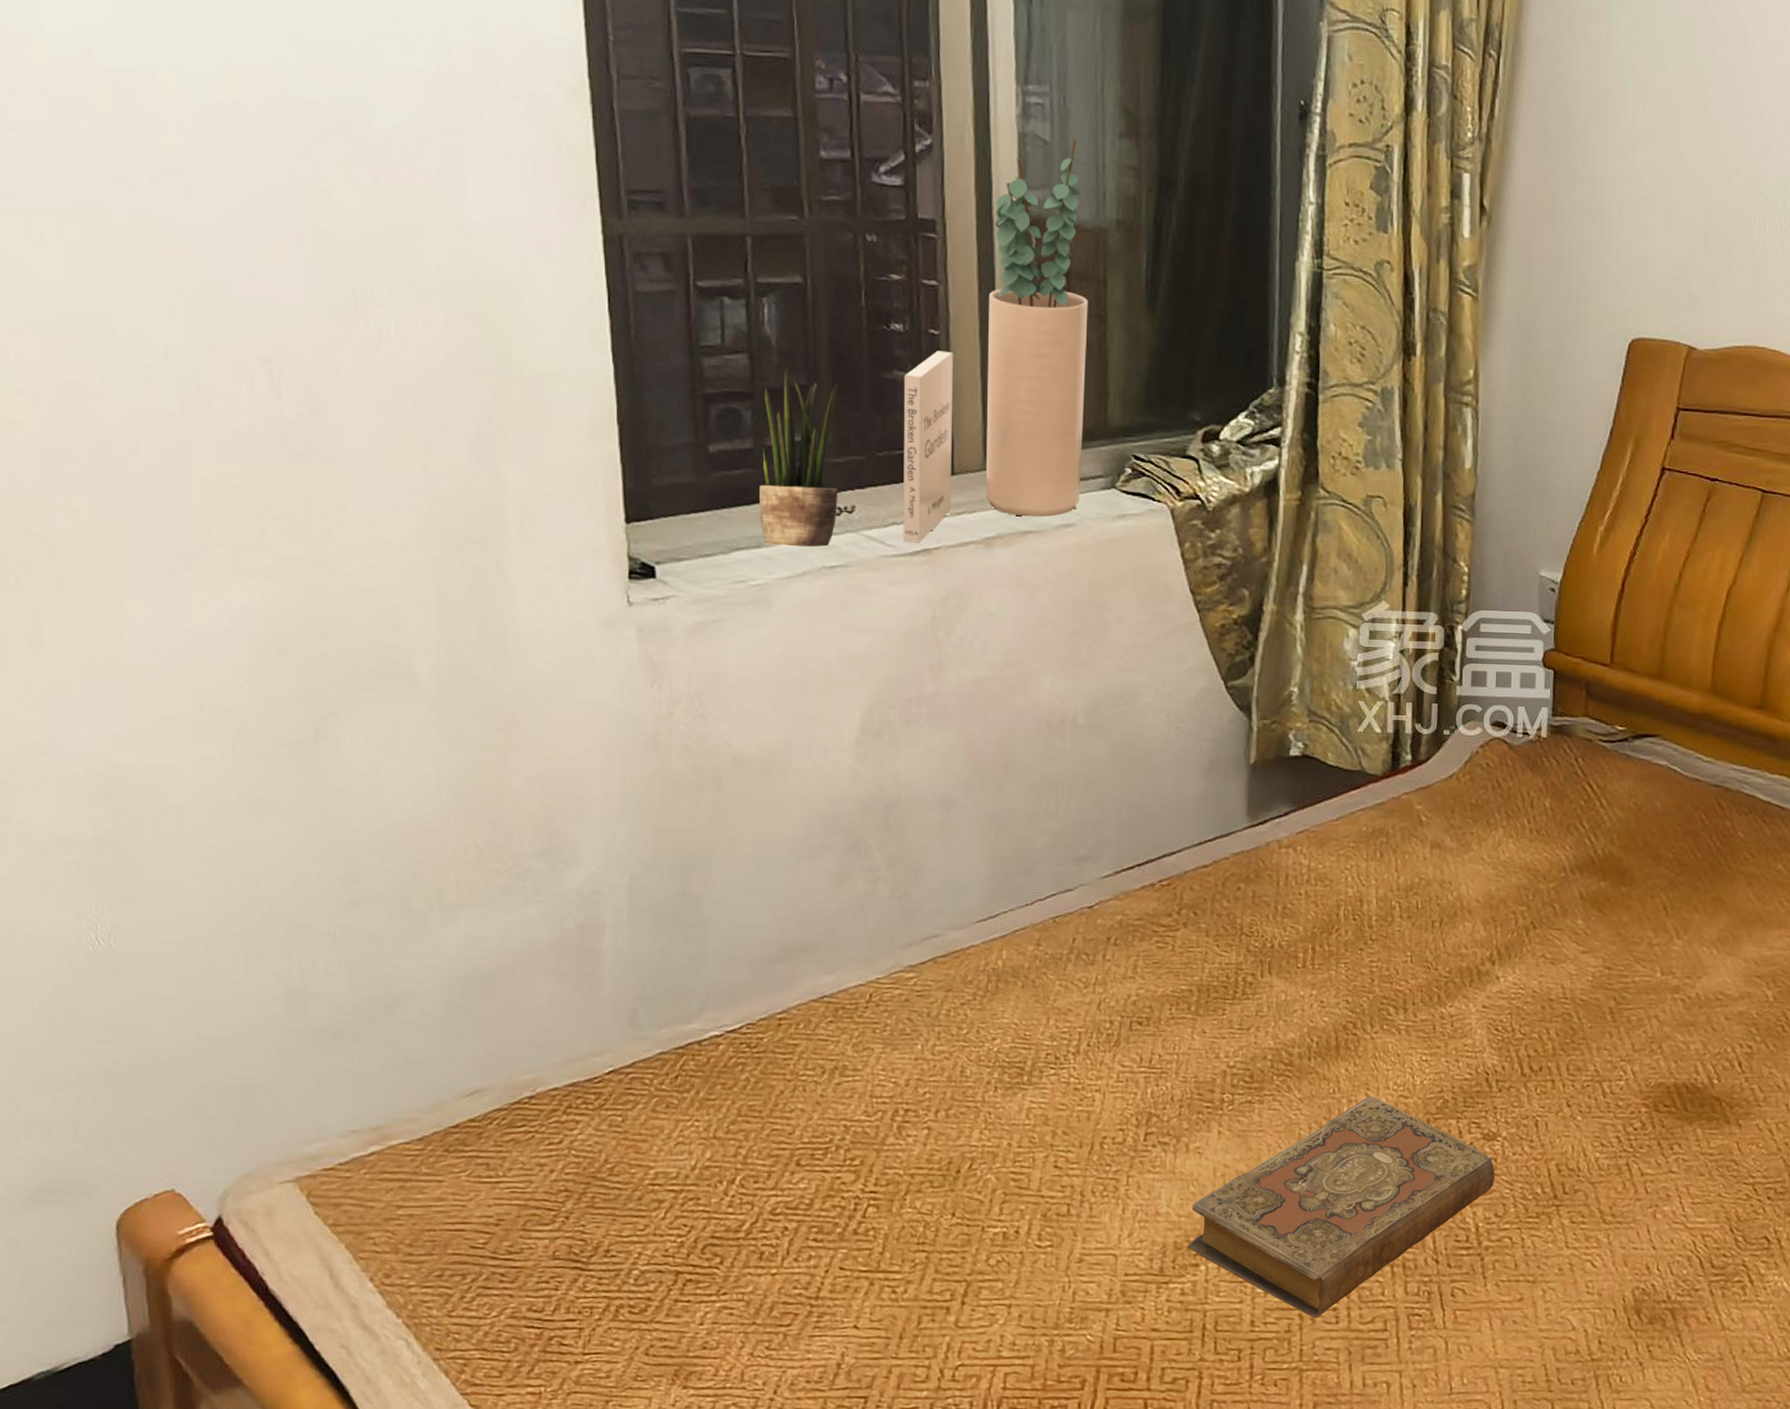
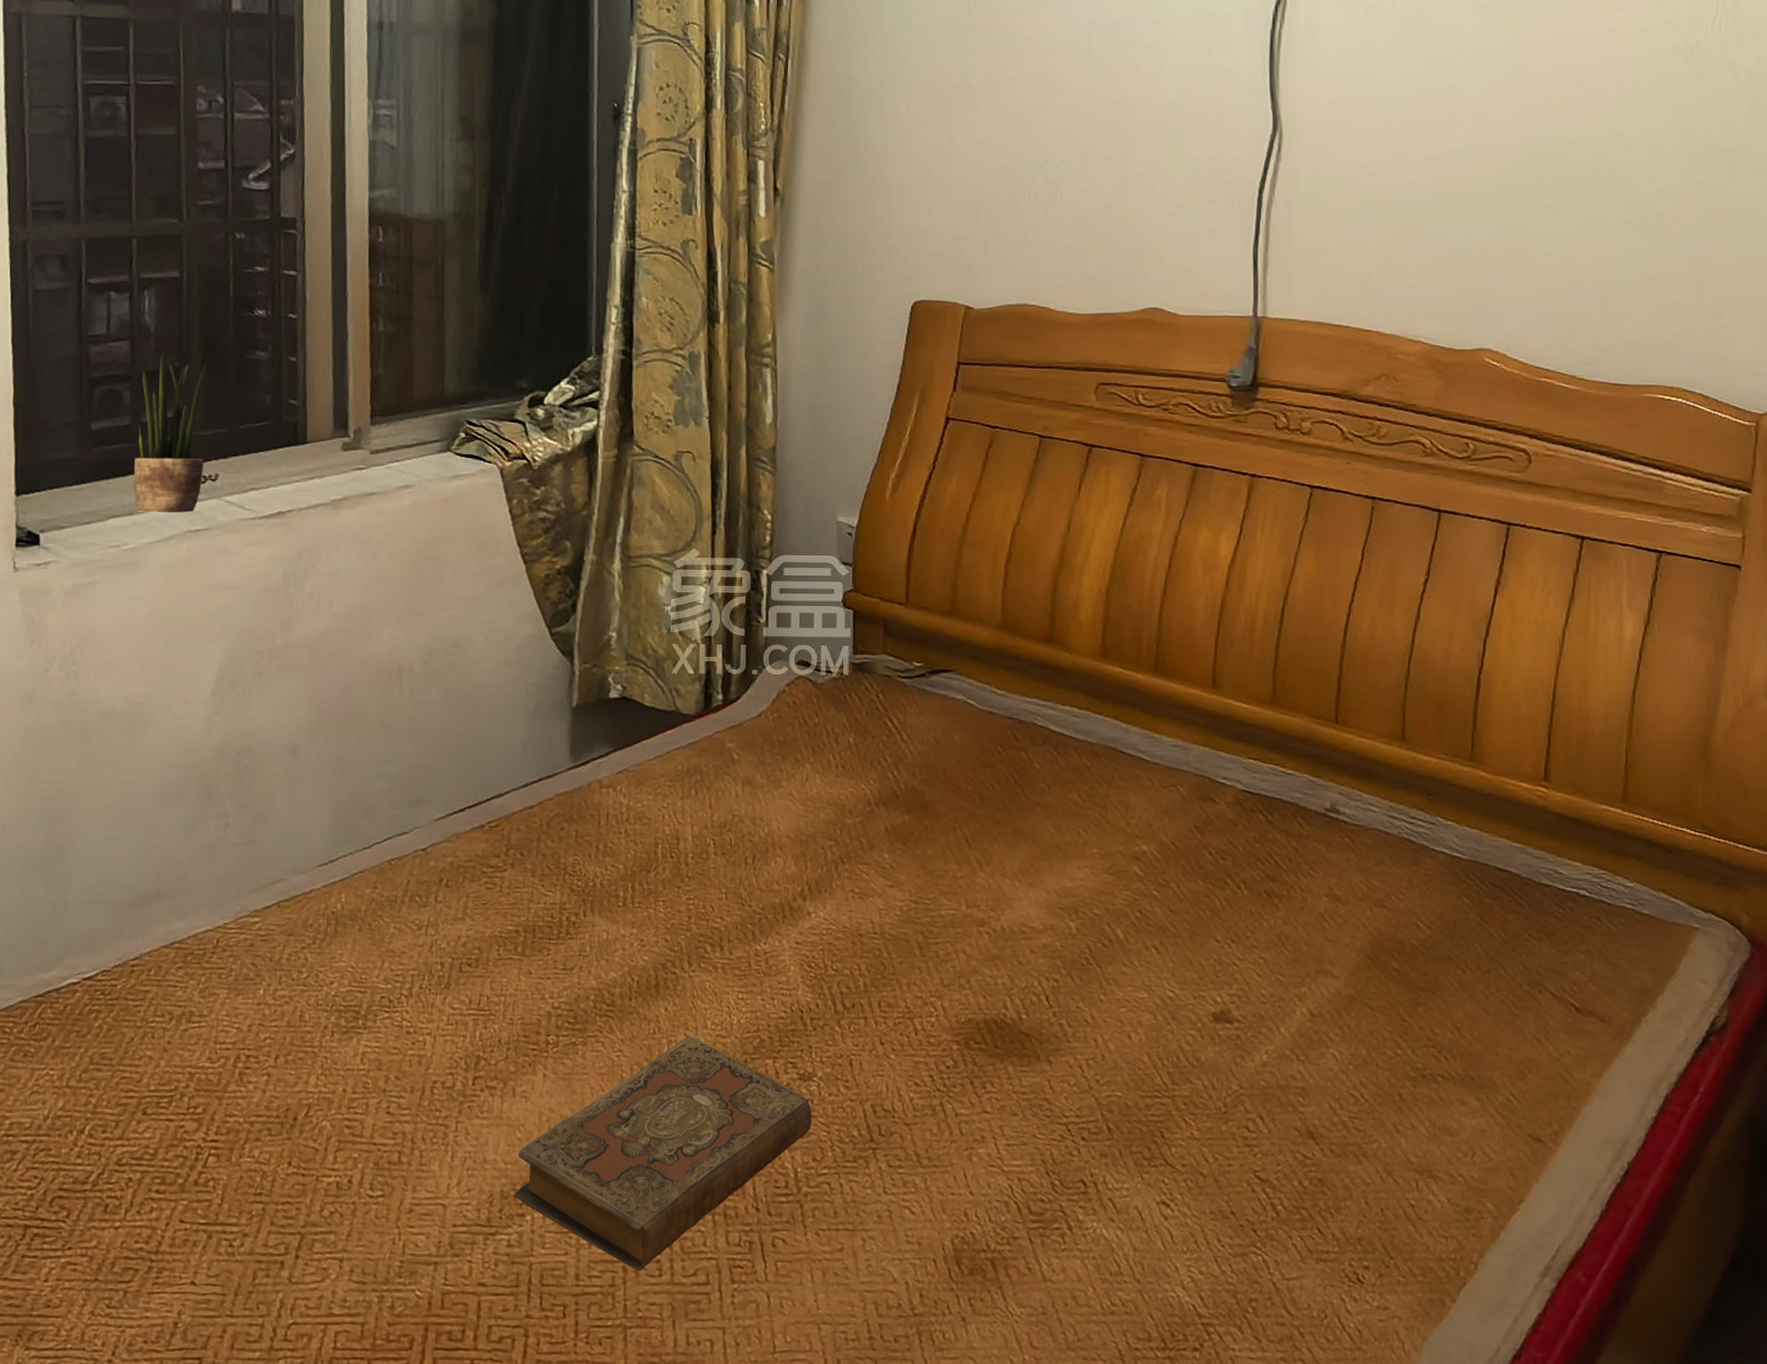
book: present [903,351,953,544] -> none [260,333,309,508]
vase: present [986,138,1088,518] -> none [335,143,428,480]

